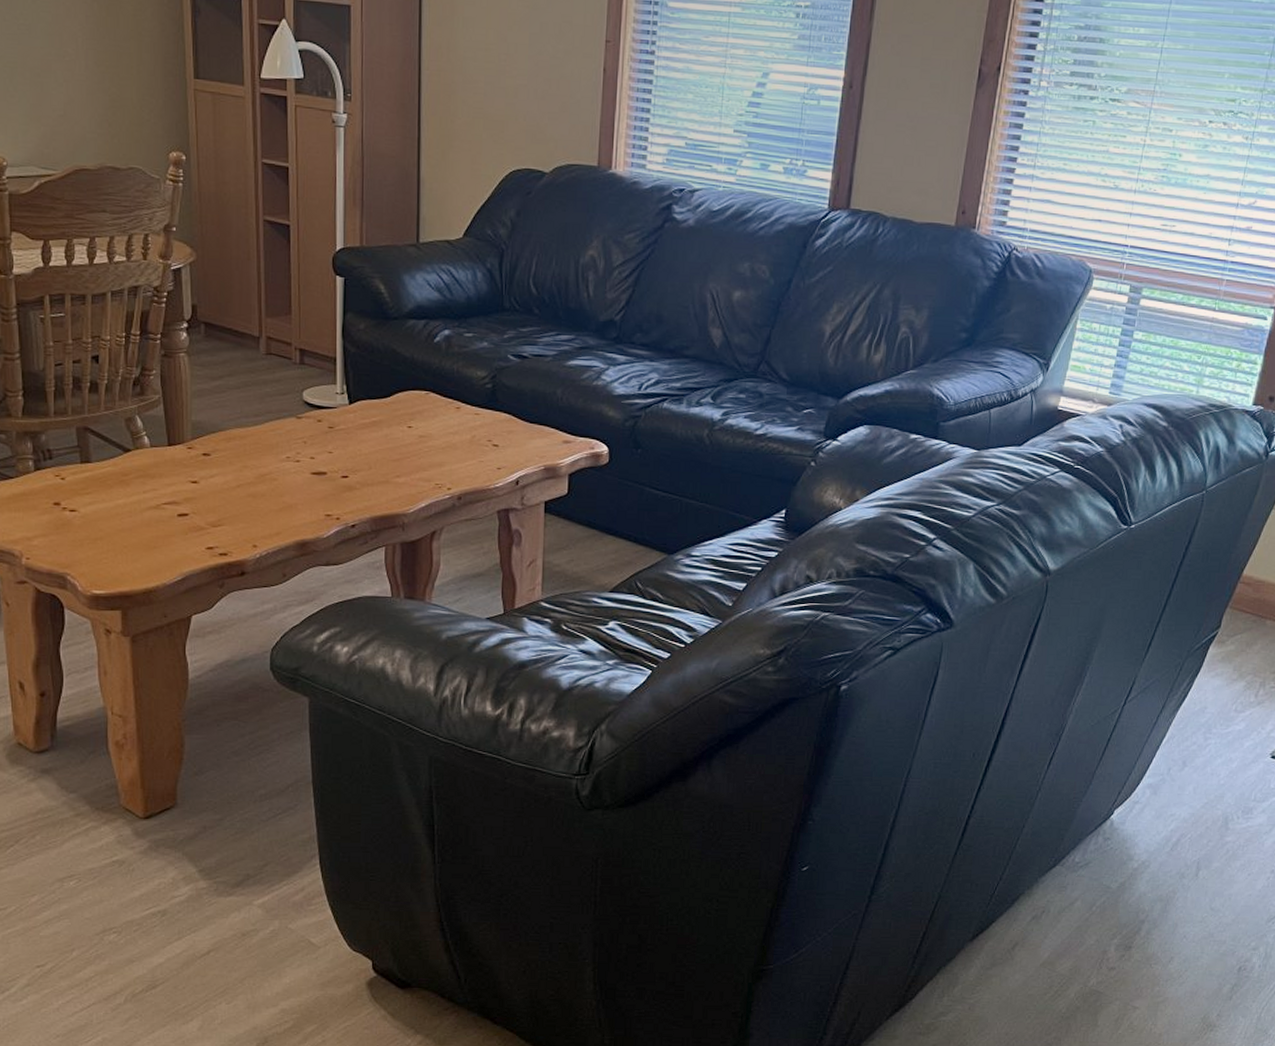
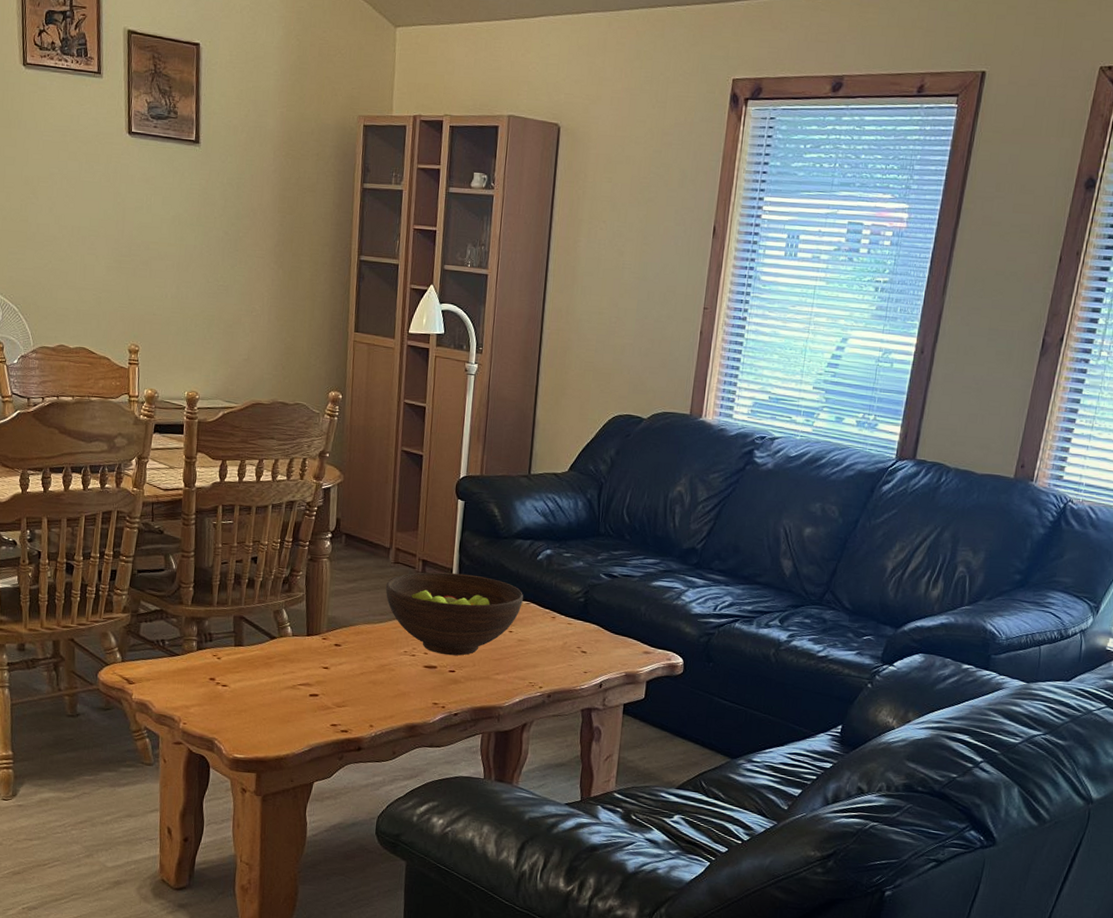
fruit bowl: none [258,362,421,459] -> present [385,572,523,656]

